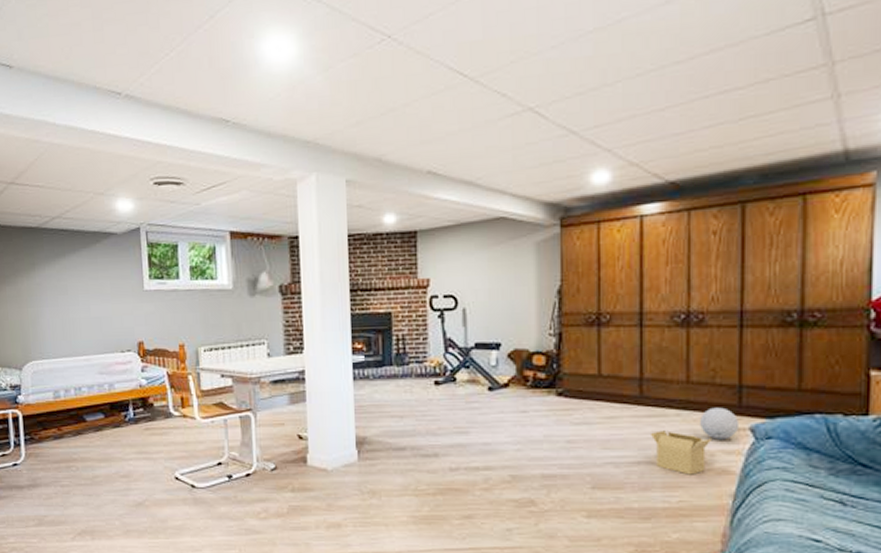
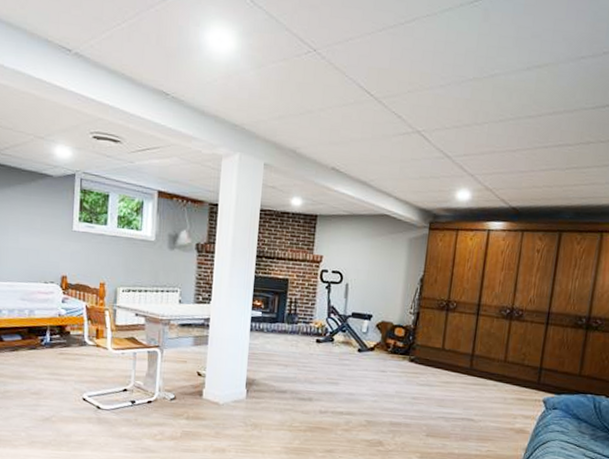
cardboard box: present [649,430,713,475] -> none [473,396,517,432]
ball: present [700,407,740,440] -> none [509,382,537,407]

